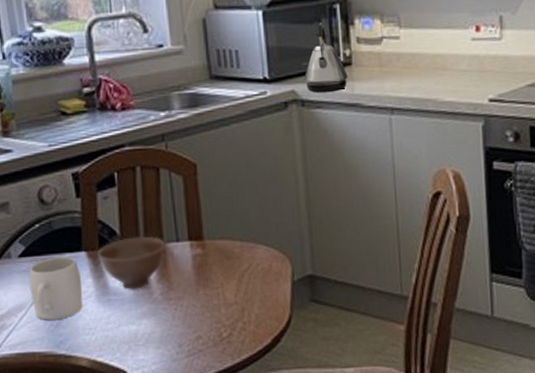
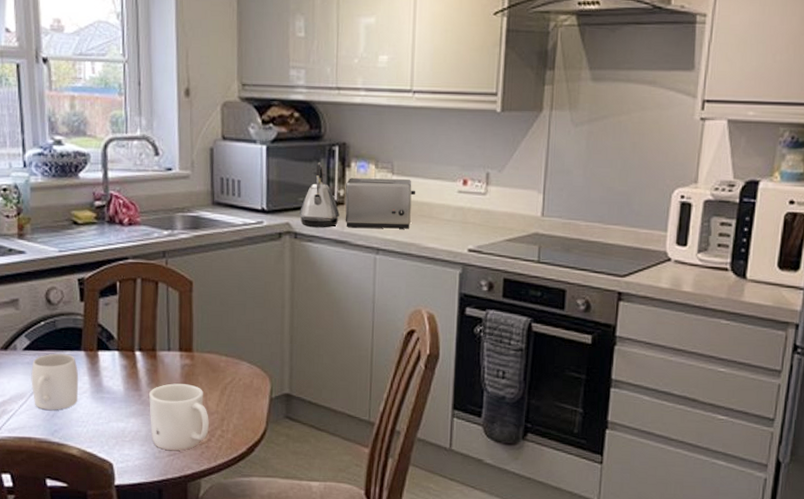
bowl: present [97,236,166,289] -> none [94,342,158,390]
mug: none [160,275,229,350] -> present [149,383,209,451]
toaster: none [351,31,427,89] -> present [345,178,416,229]

